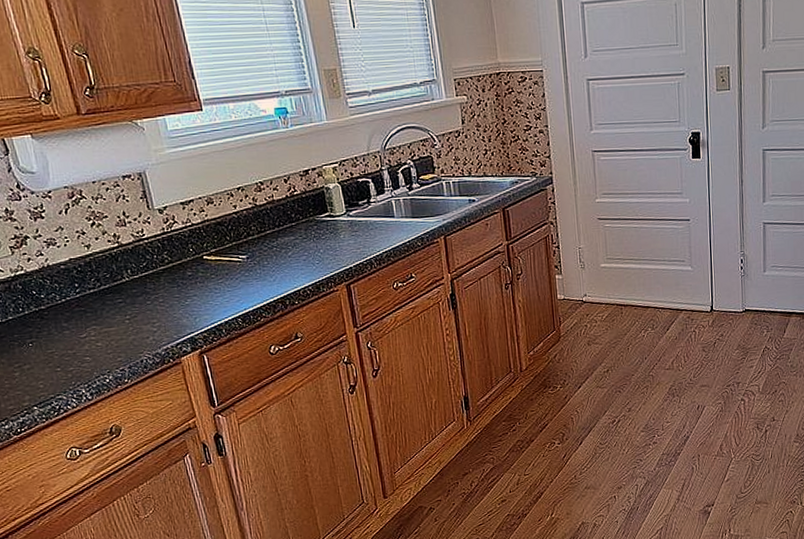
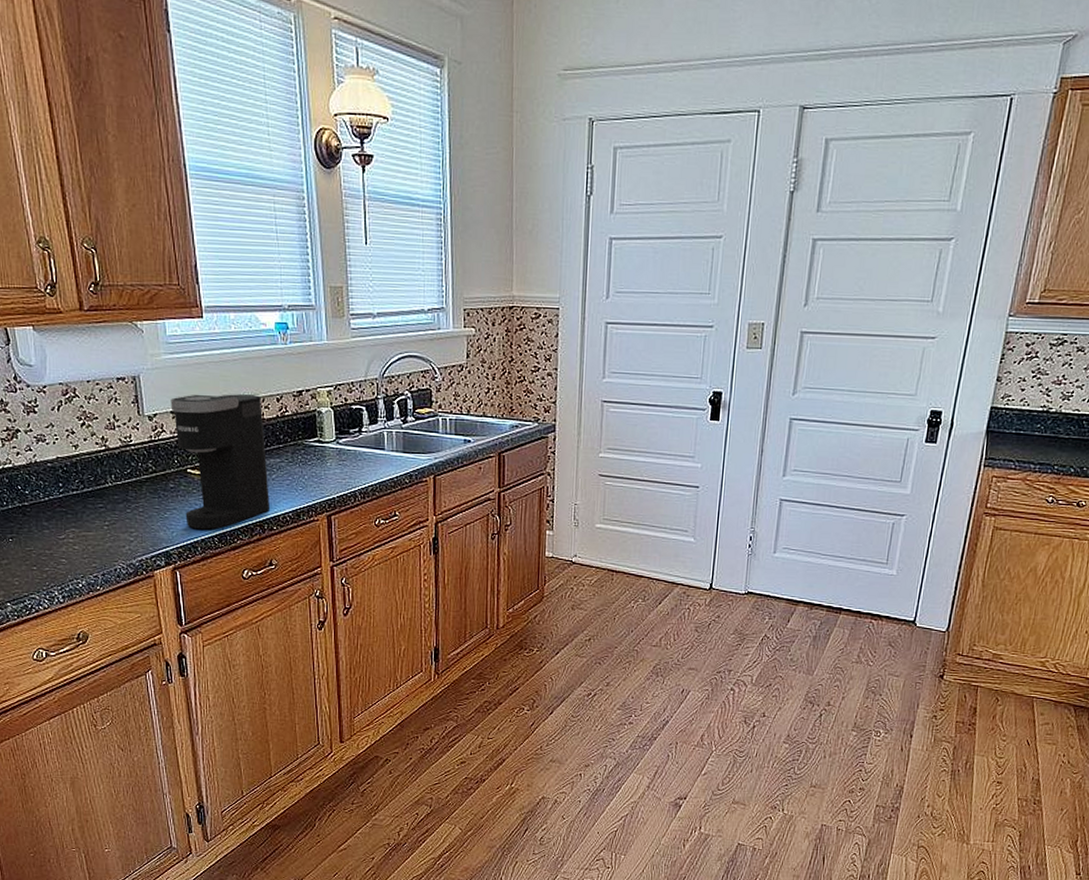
coffee maker: none [179,178,290,313] -> present [170,394,271,530]

